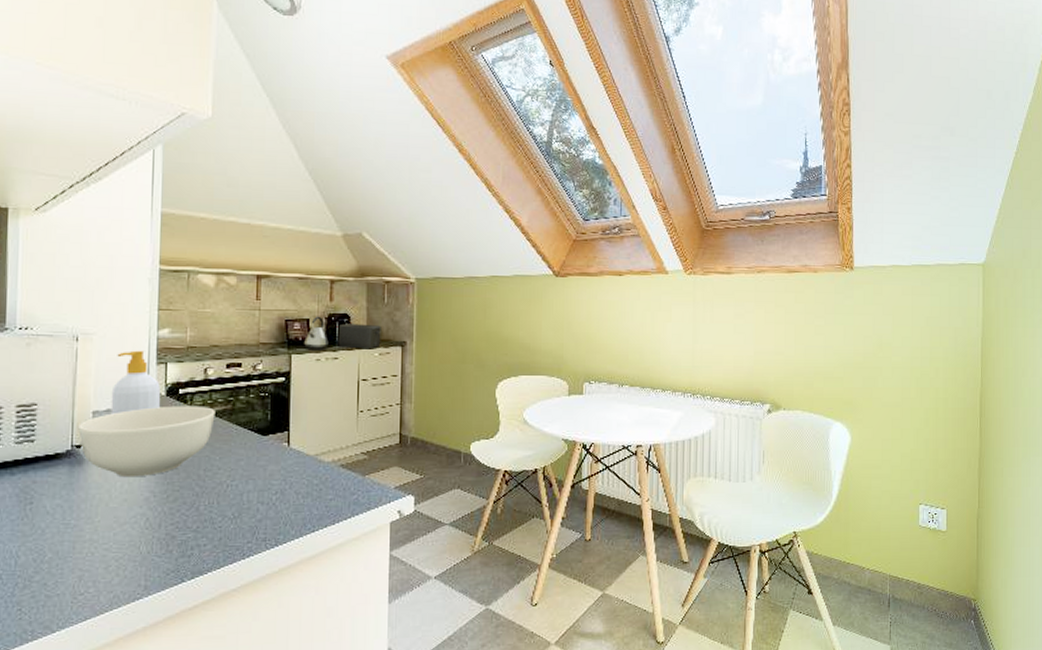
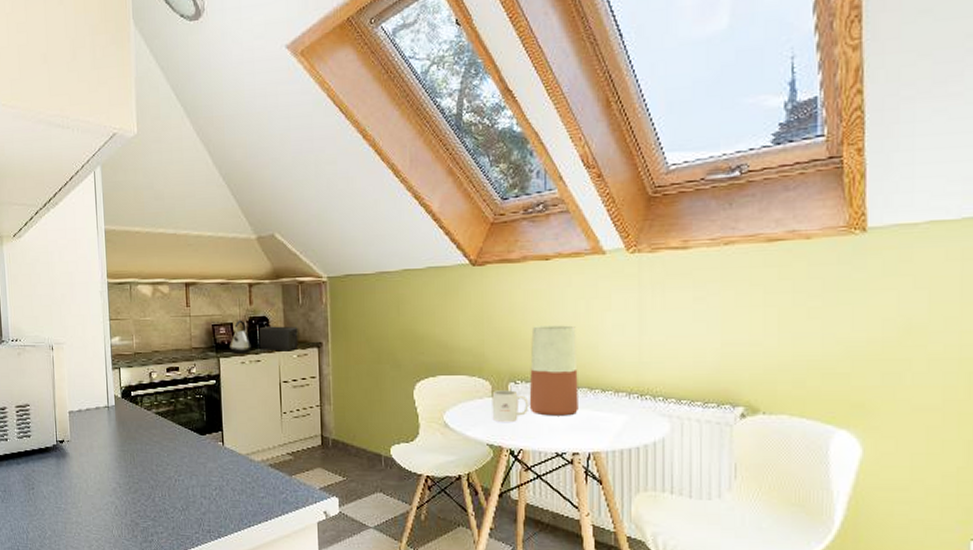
bowl: present [77,405,215,478] -> none [59,407,161,470]
soap bottle: present [110,350,161,415] -> none [80,357,119,414]
mug: none [568,390,601,420] -> present [492,390,529,423]
vase: none [601,332,643,413] -> present [529,325,578,416]

